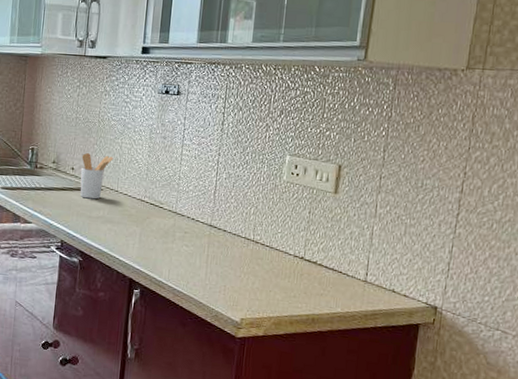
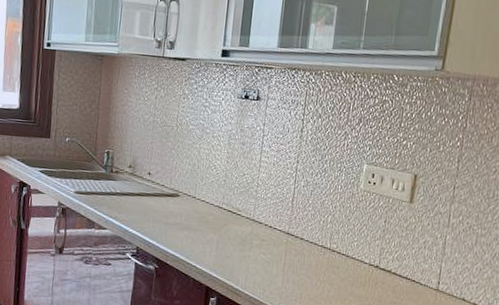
utensil holder: present [80,152,114,199] -> none [156,157,192,206]

